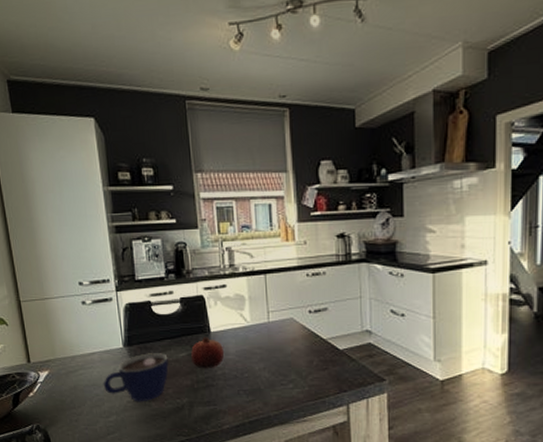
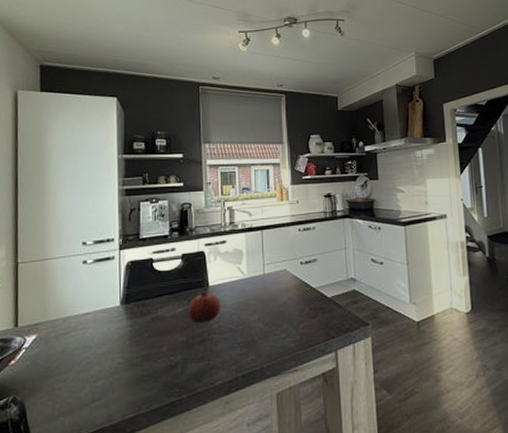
cup: present [103,353,169,402] -> none [94,309,165,363]

